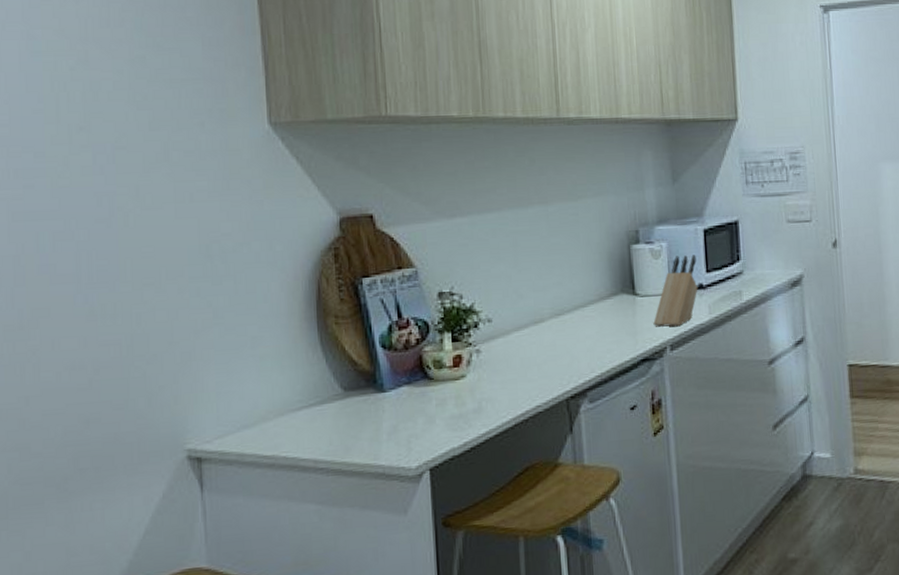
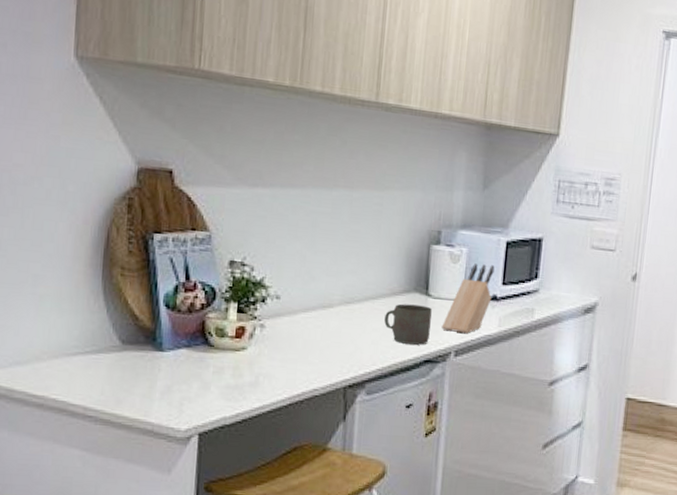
mug: none [596,305,643,347] -> present [384,303,432,345]

